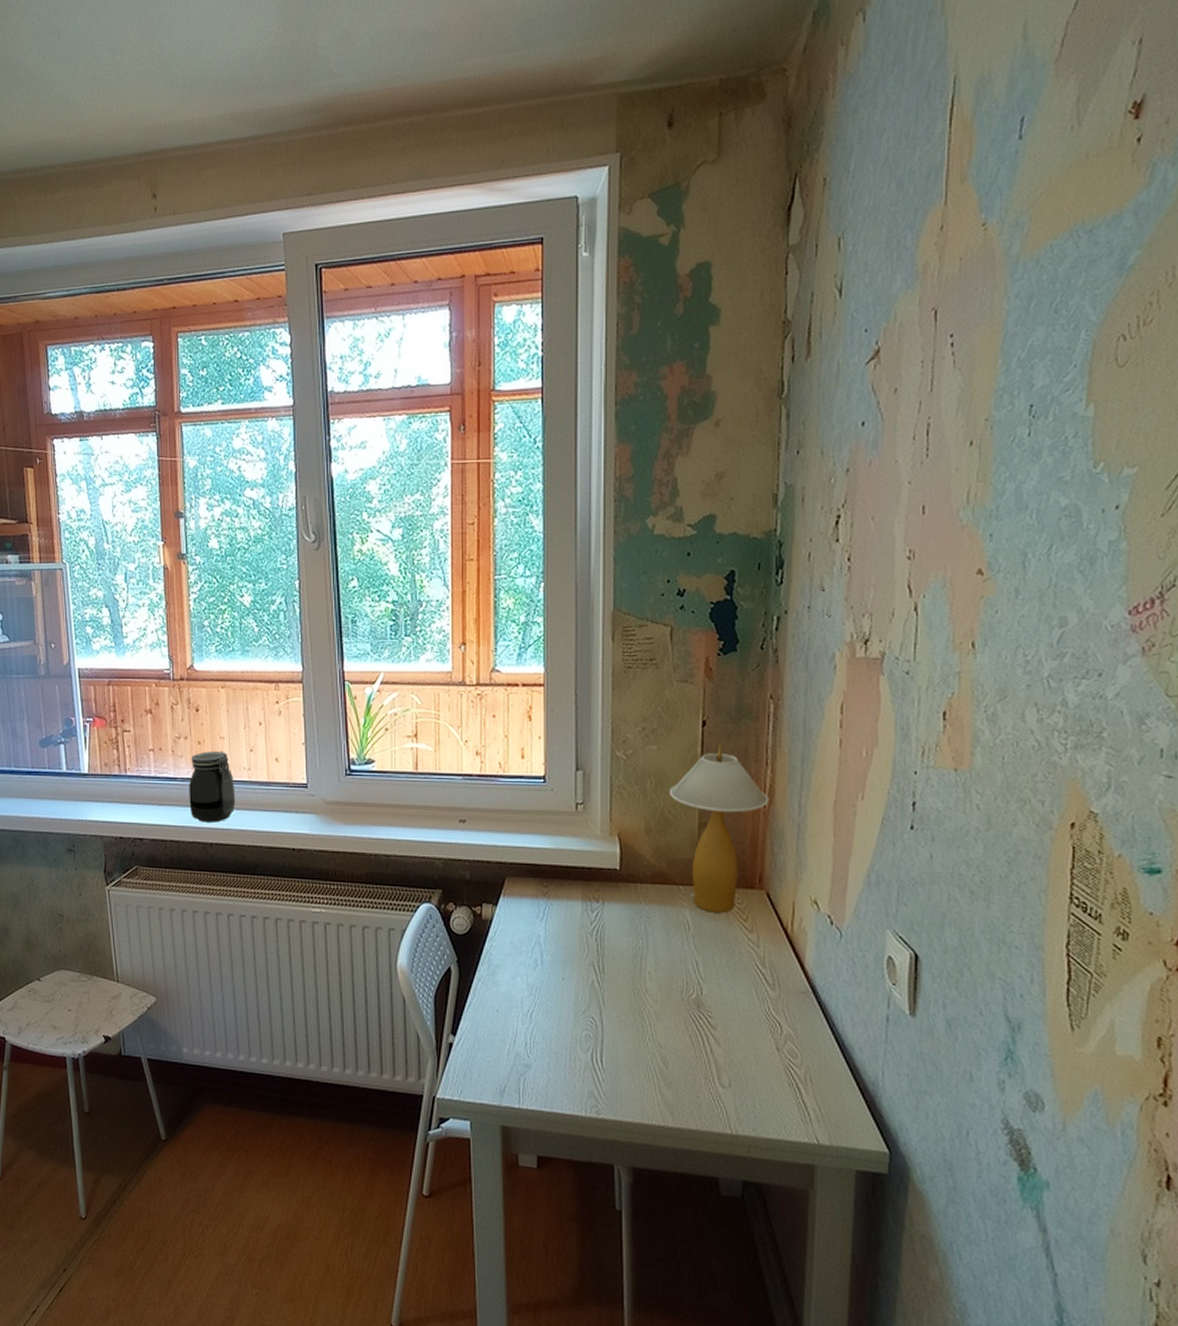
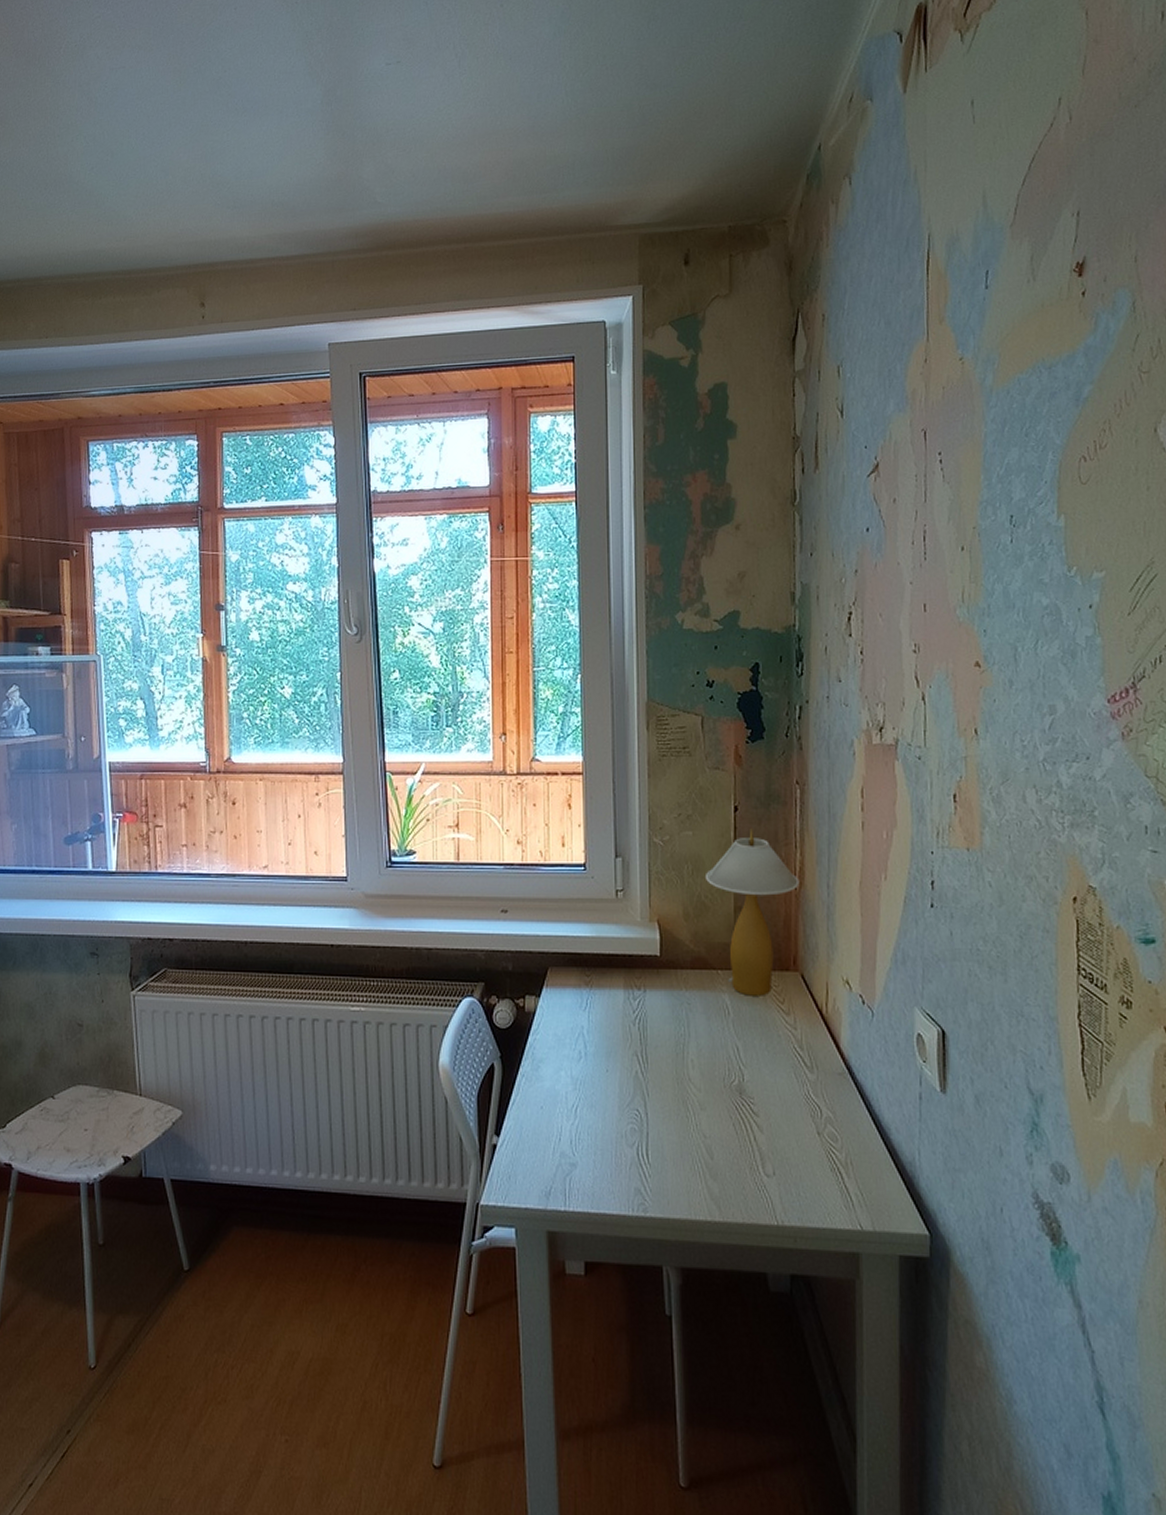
jar: present [189,751,236,823] -> none [223,846,273,920]

